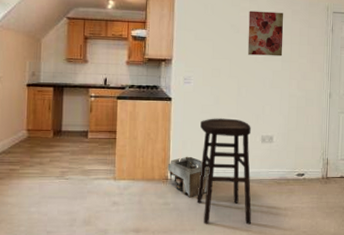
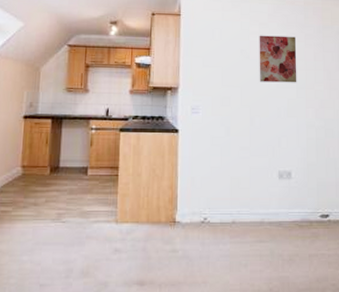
storage bin: present [167,156,209,198] -> none [175,195,221,244]
stool: present [197,118,251,225] -> none [208,151,271,276]

